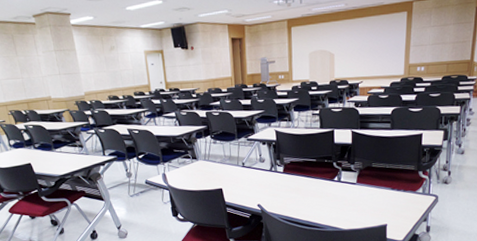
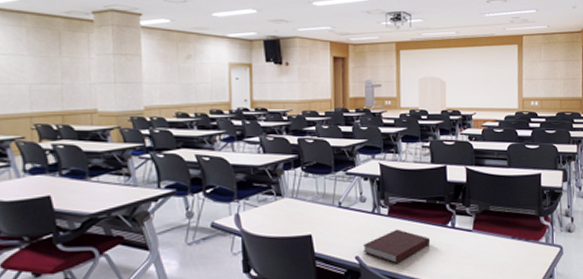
notebook: none [263,183,320,210] -> present [362,229,431,264]

